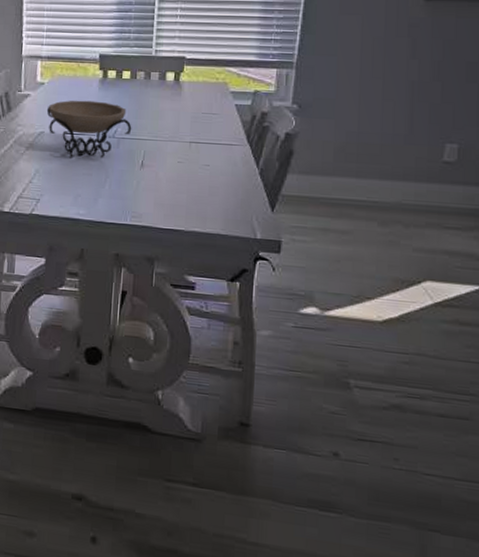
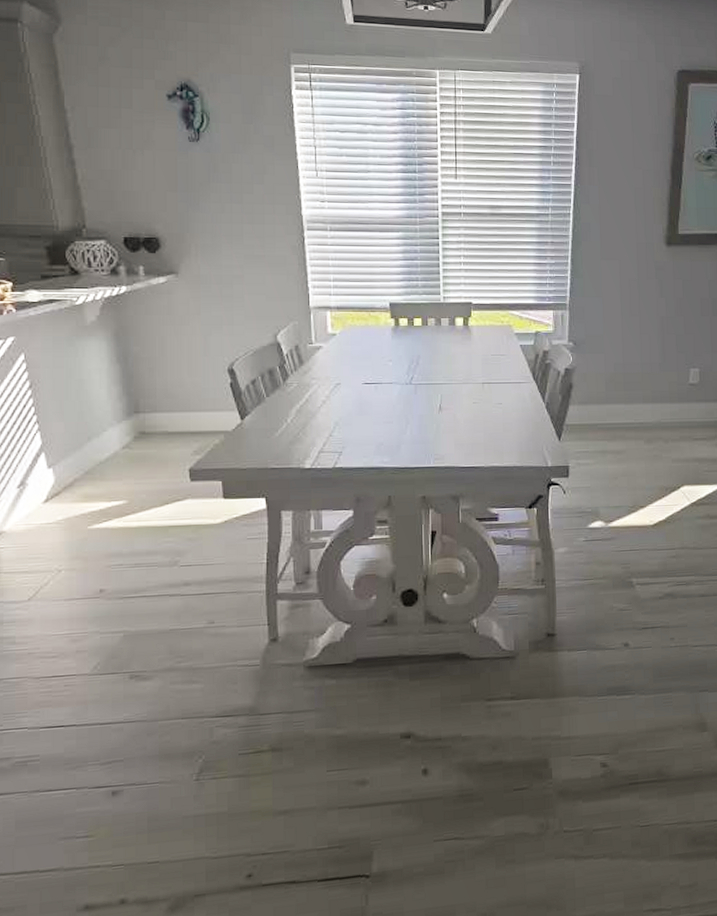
decorative bowl: present [46,100,132,158] -> none [341,349,428,407]

